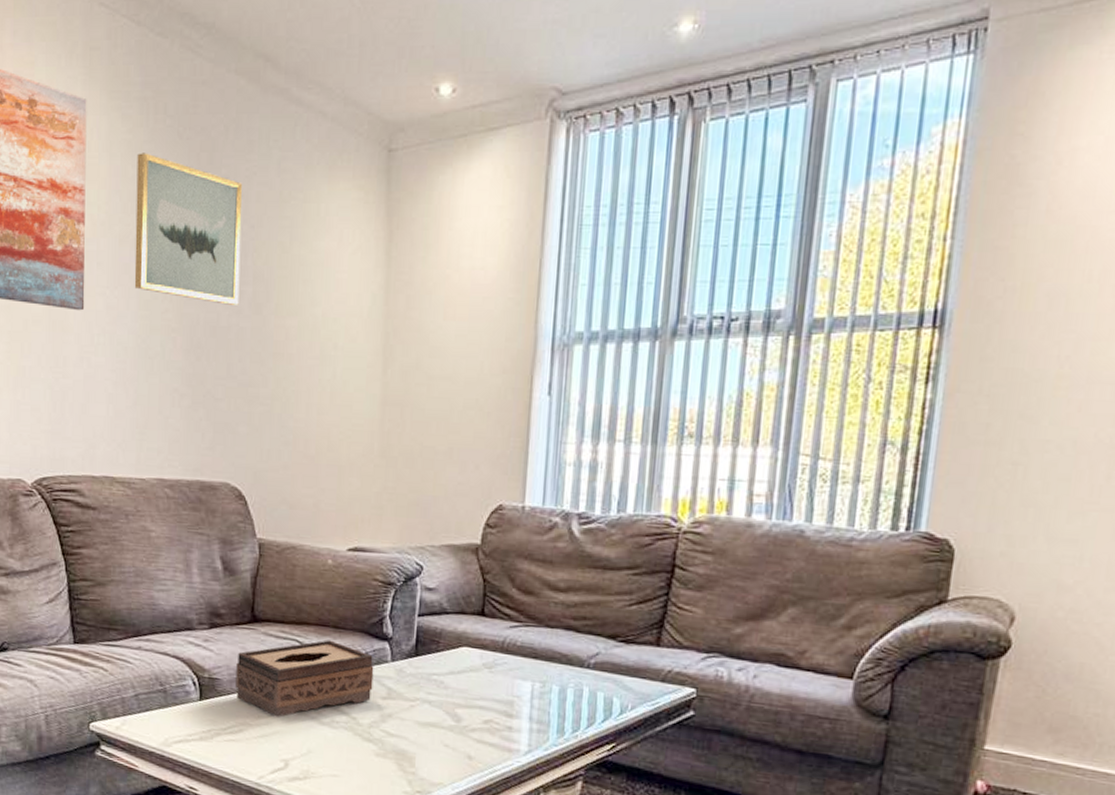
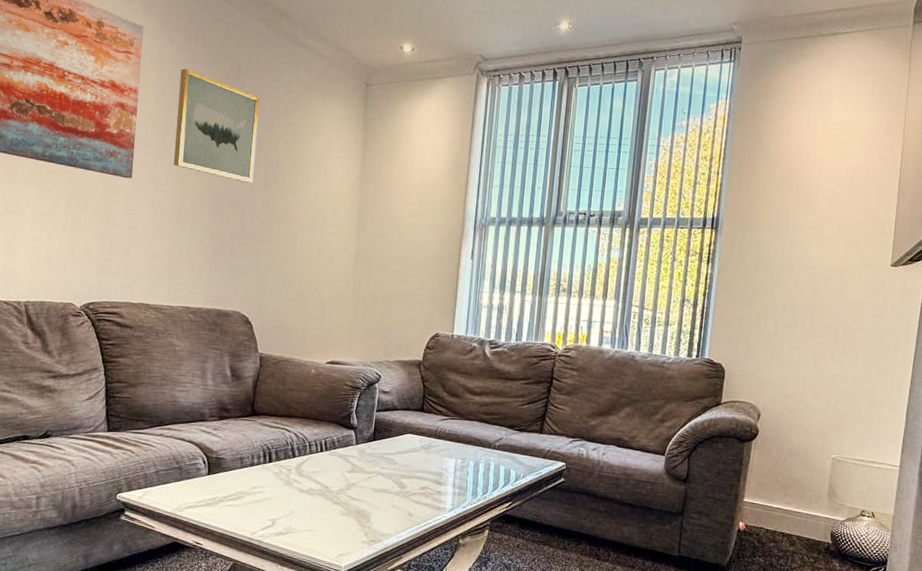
tissue box: present [235,640,374,717] -> none [237,429,343,487]

